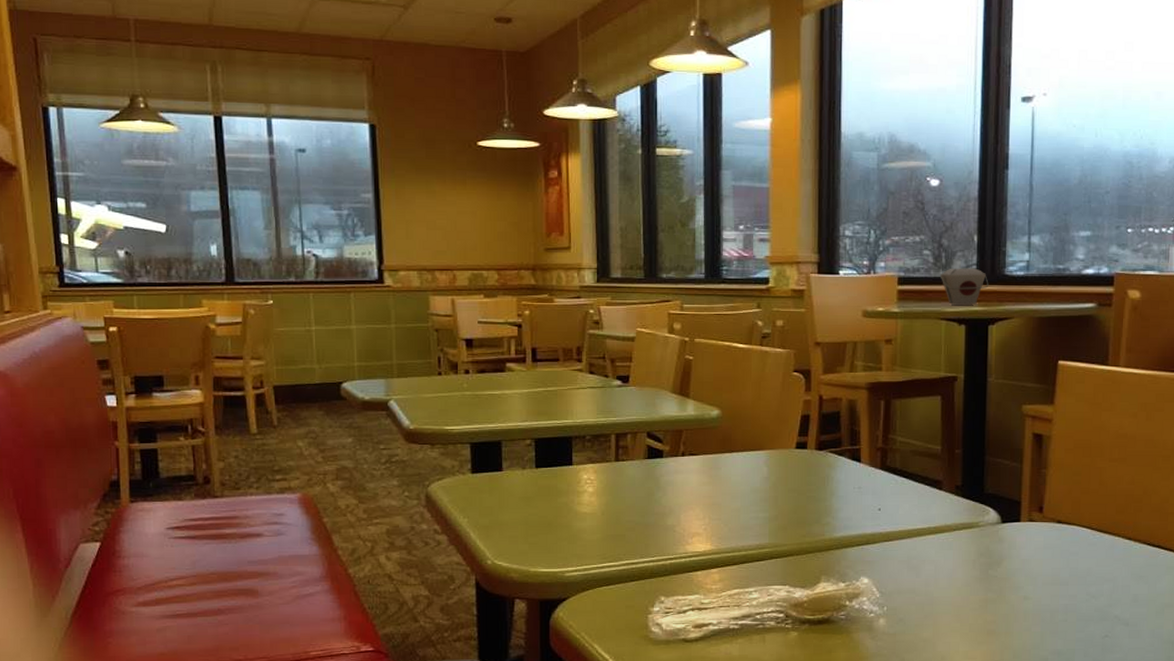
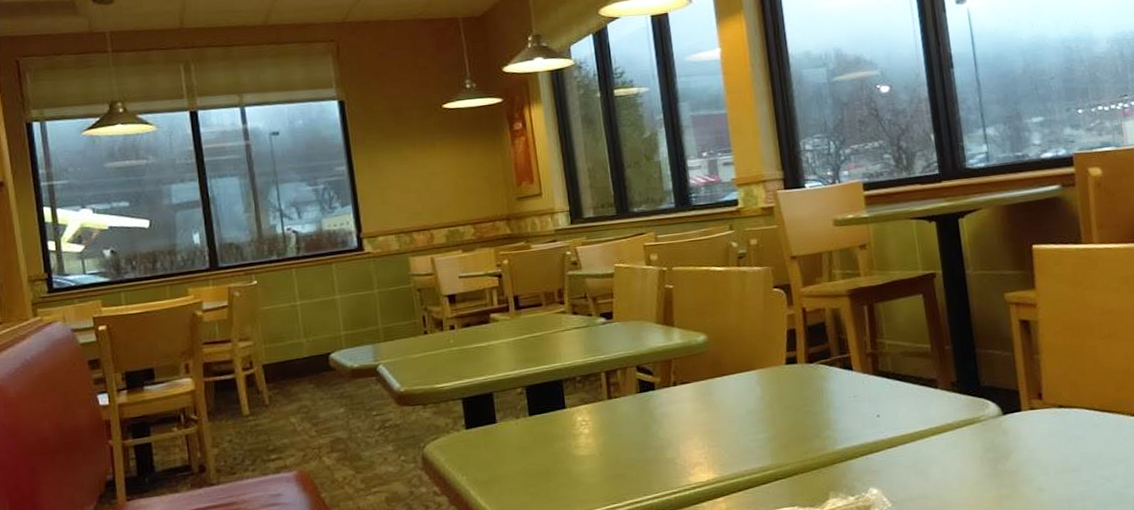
takeout container: present [939,268,989,306] -> none [903,165,953,204]

